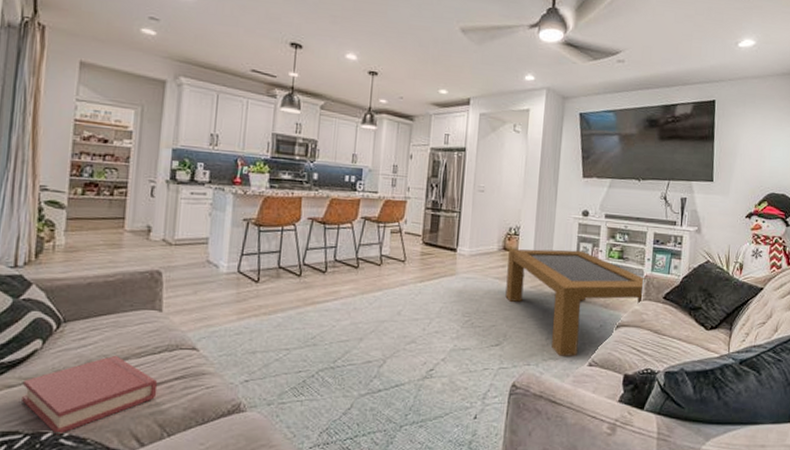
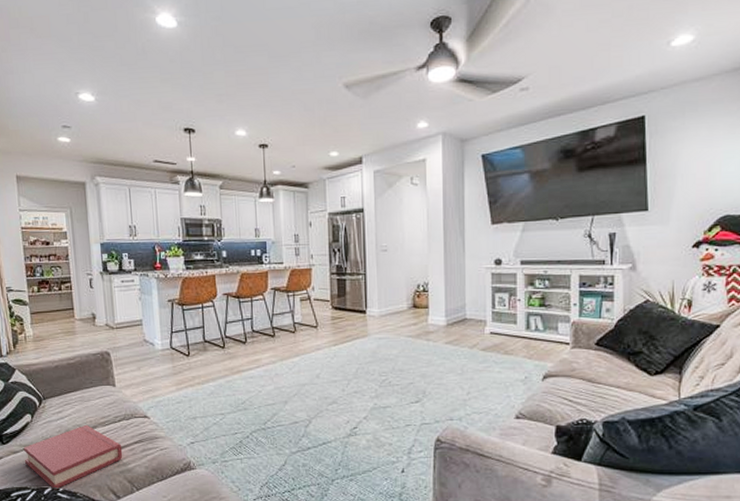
coffee table: present [505,249,647,357] -> none [419,301,574,410]

